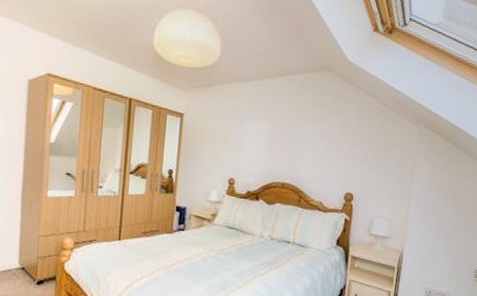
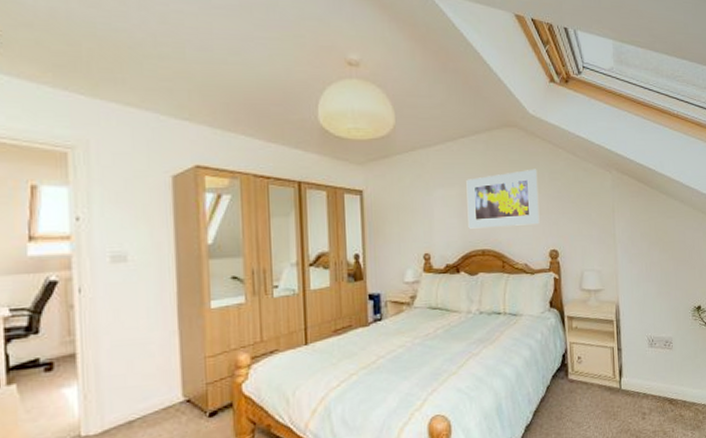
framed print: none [272,114,346,167] -> present [466,169,540,229]

